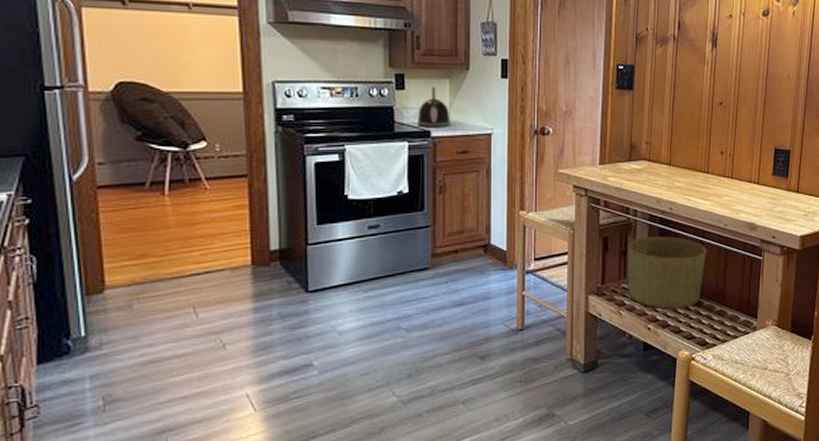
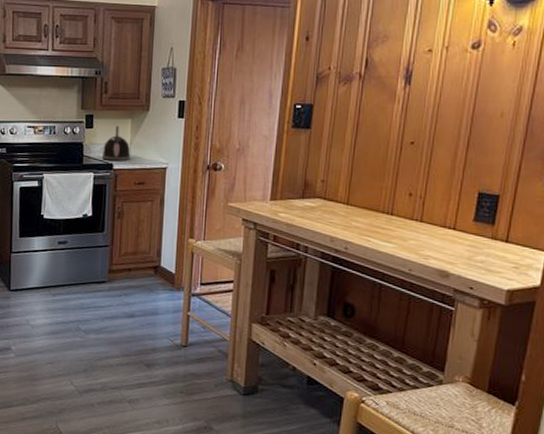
basket: present [627,236,707,309] -> none [294,273,386,350]

